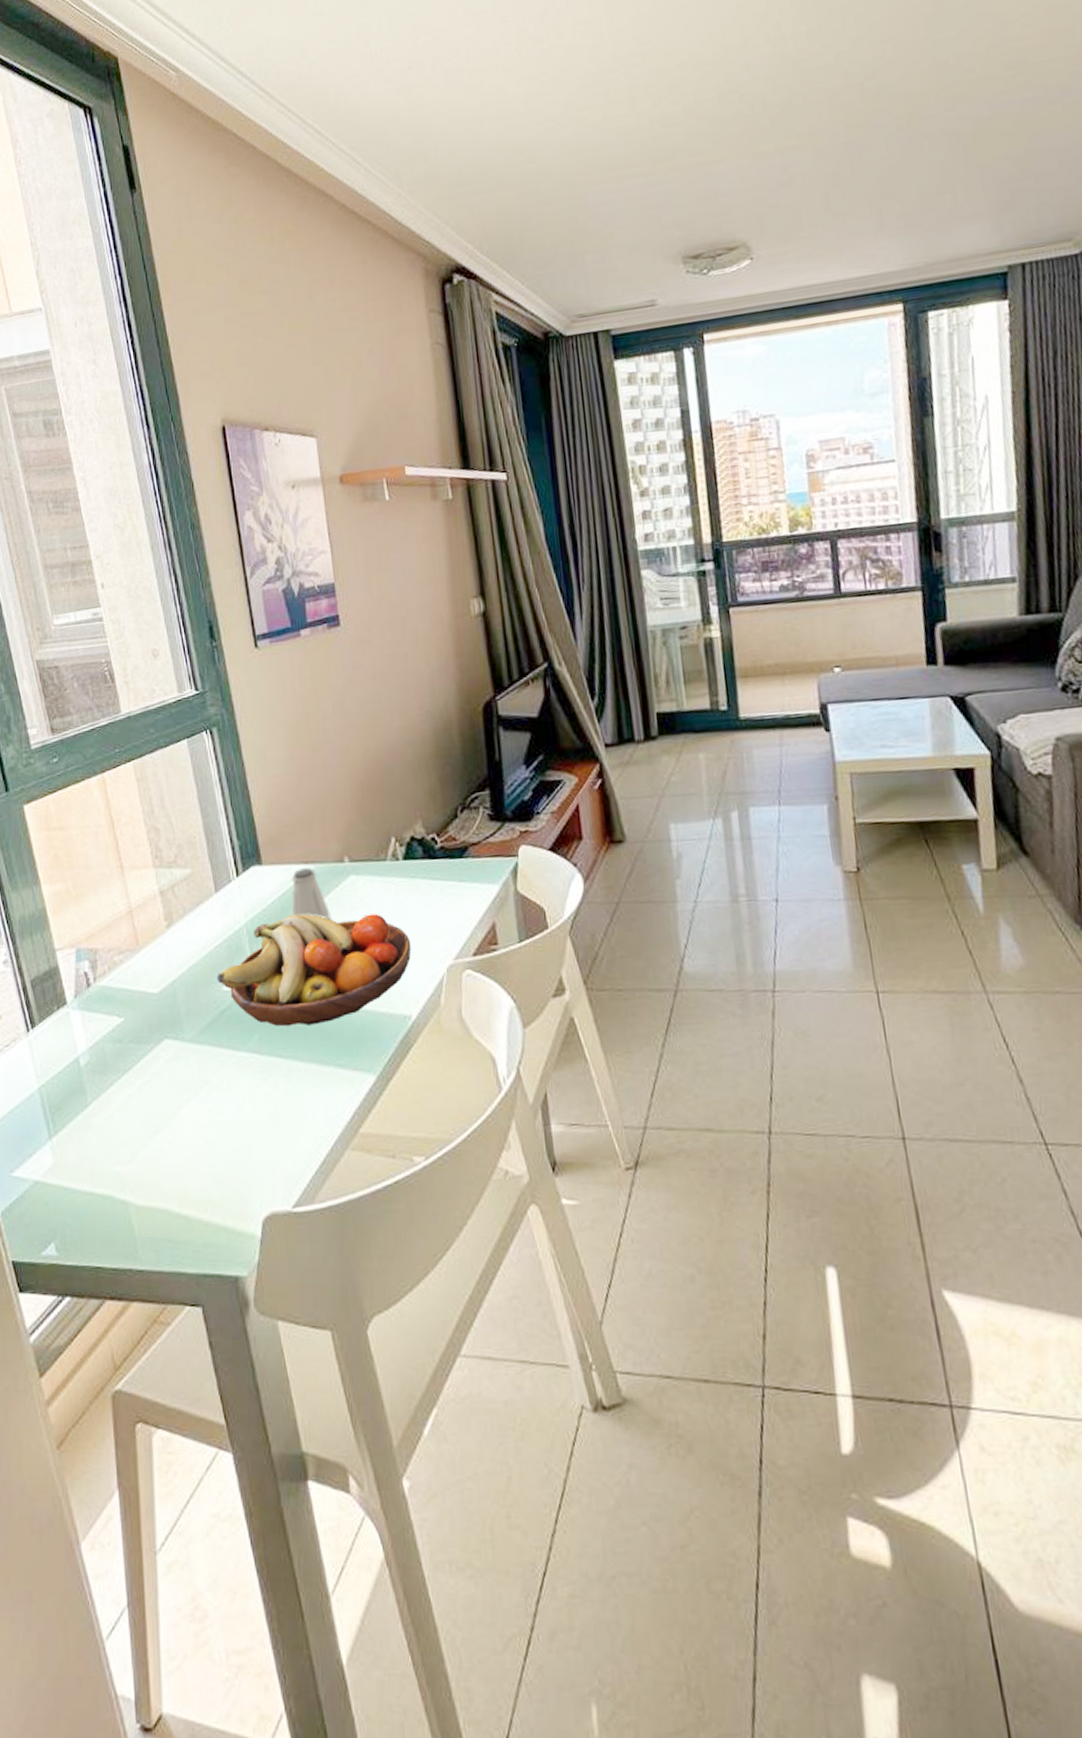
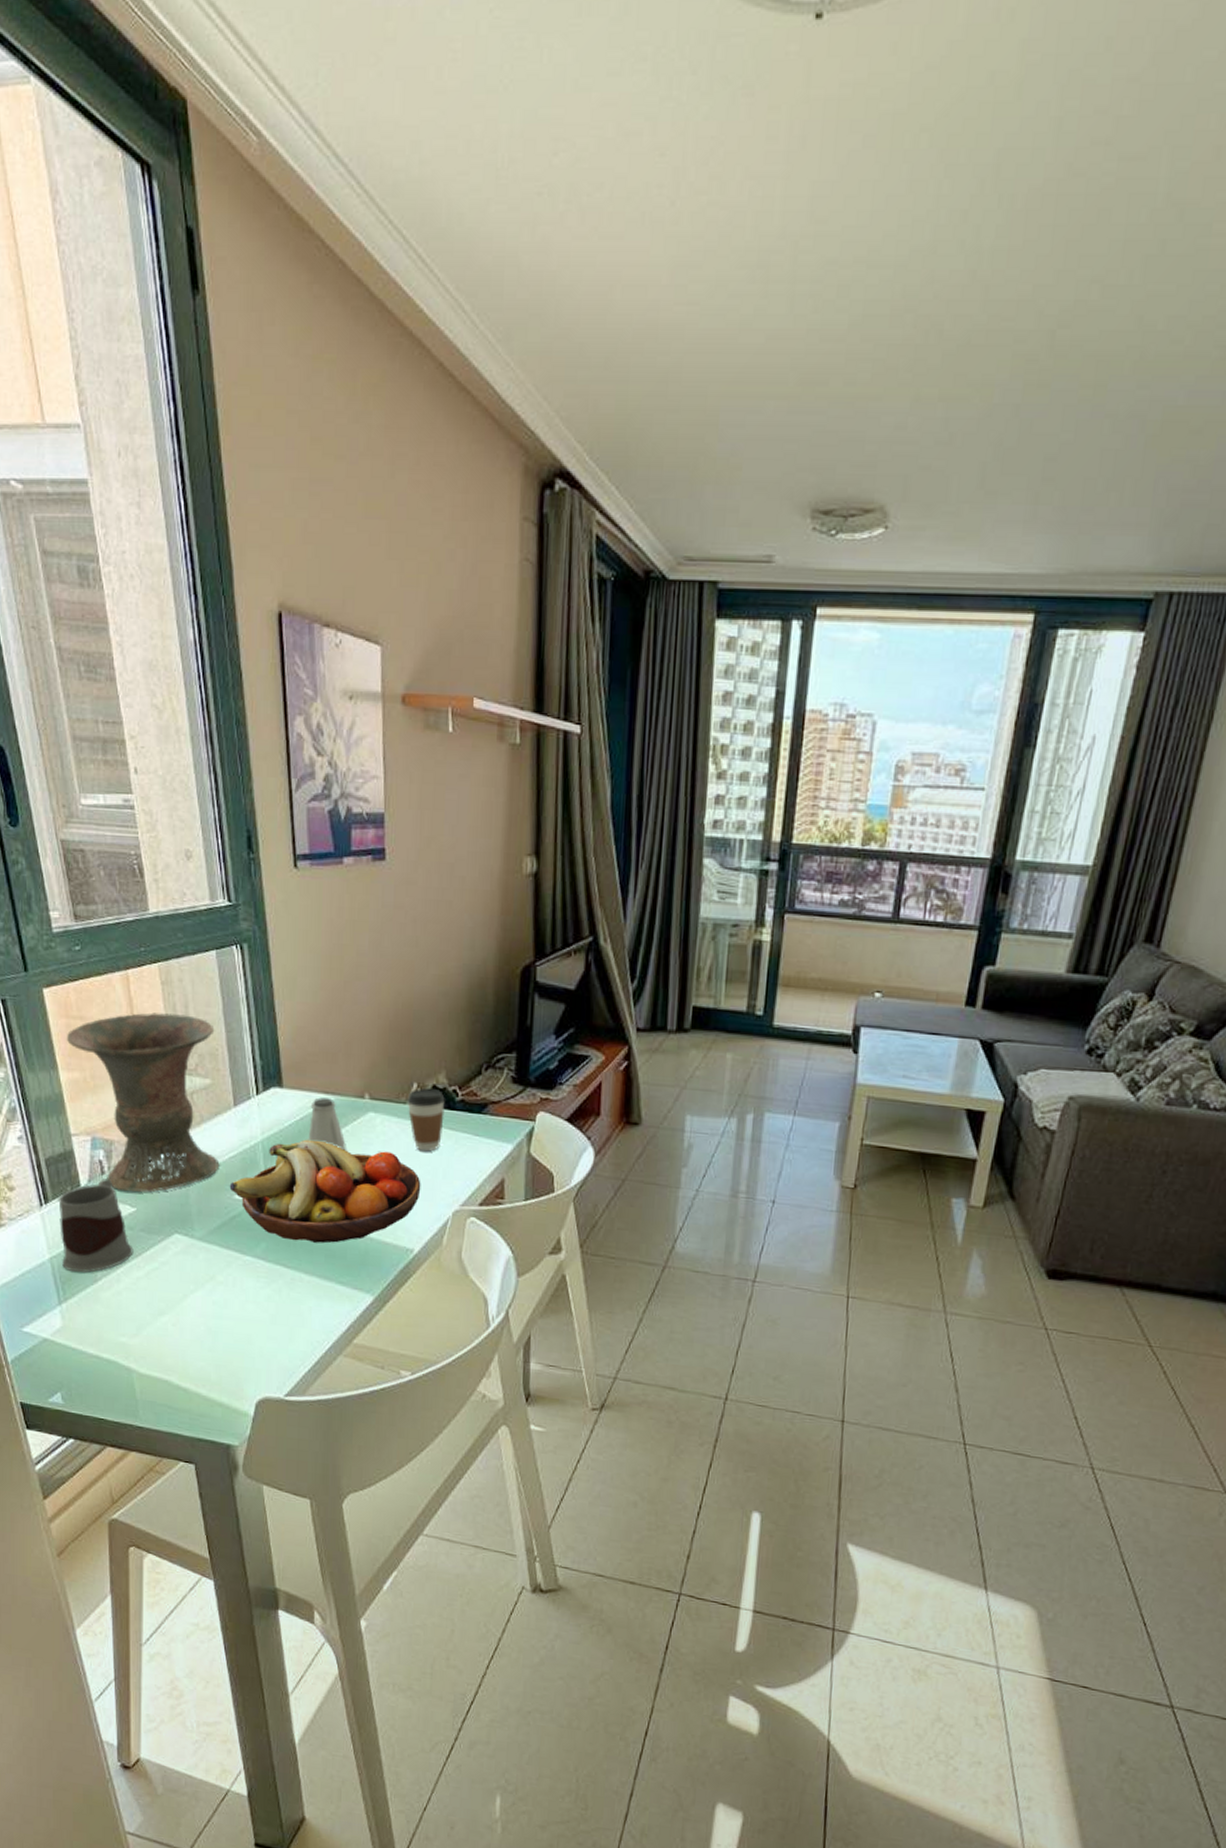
mug: none [45,991,124,1099] -> present [58,1178,134,1273]
vase: none [48,807,204,1001] -> present [67,1012,218,1192]
coffee cup: none [386,840,426,908] -> present [407,1087,445,1152]

